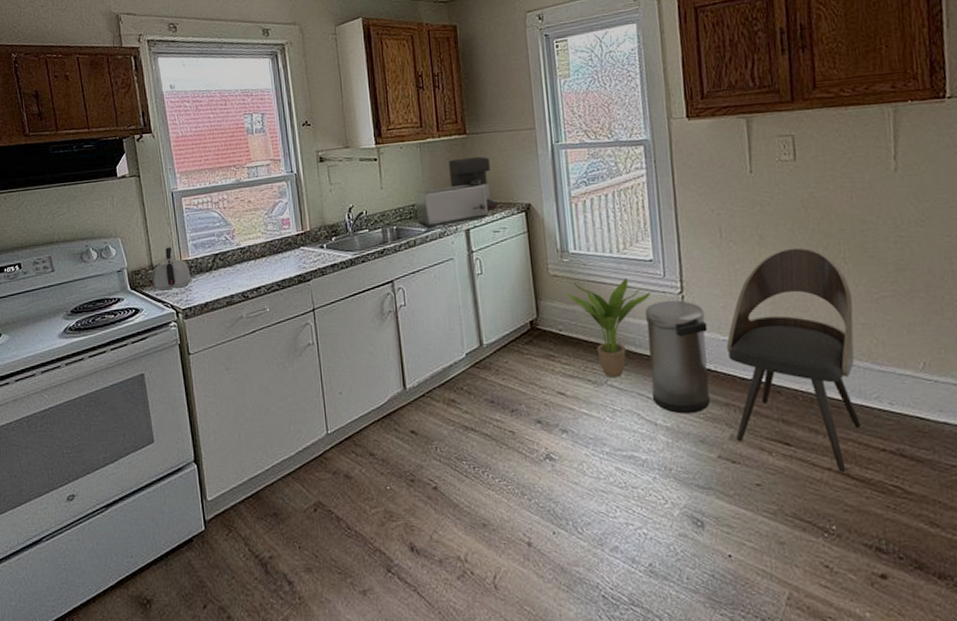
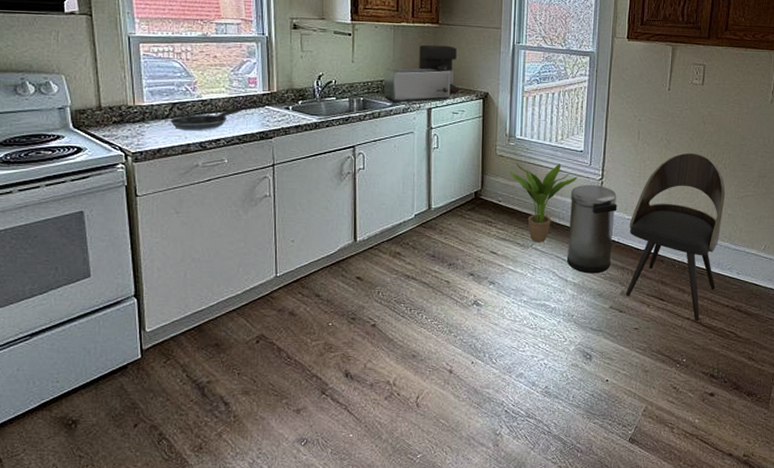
kettle: present [153,247,192,290] -> none [100,90,145,132]
frying pan: none [214,252,279,283] -> present [170,108,243,132]

